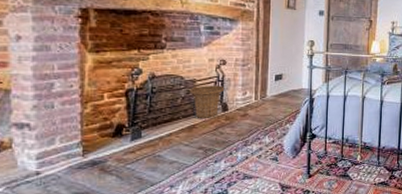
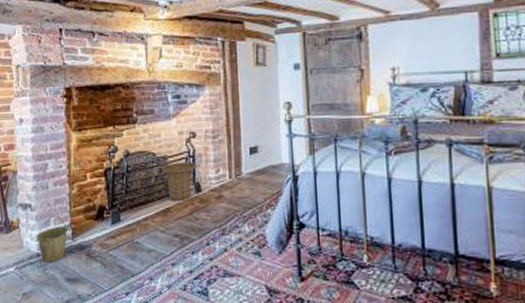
bucket: none [36,134,78,180] -> present [37,216,68,262]

